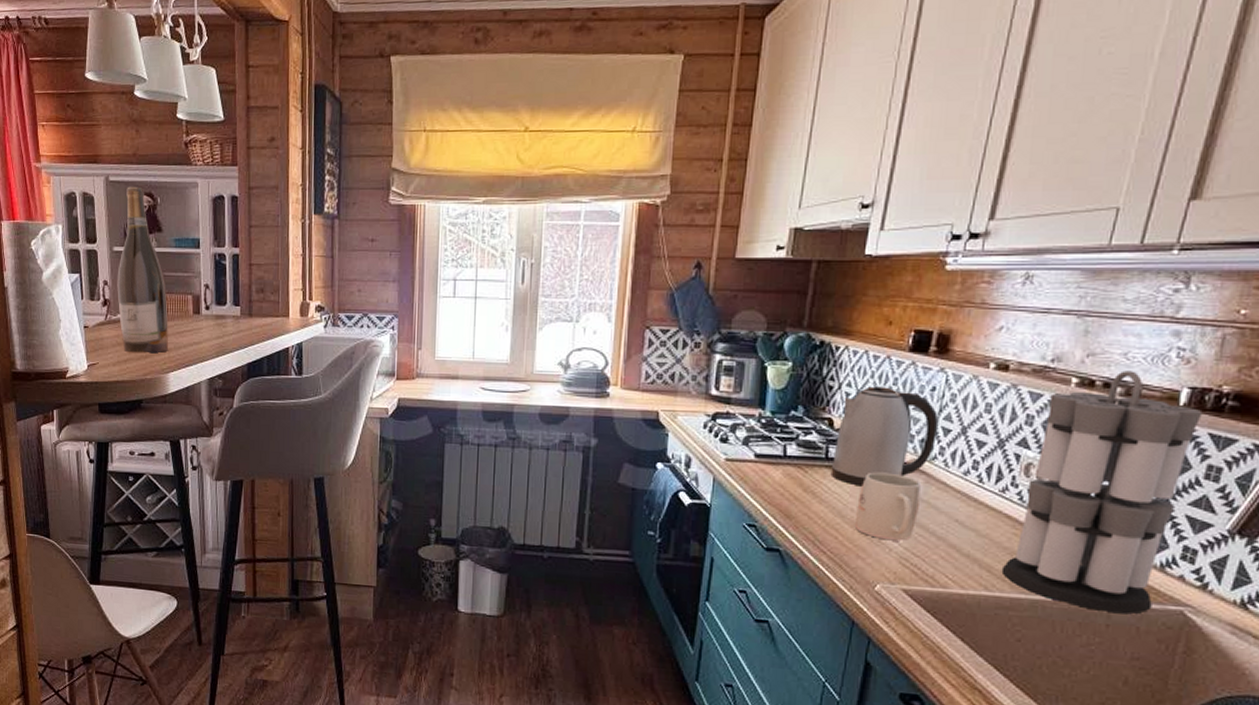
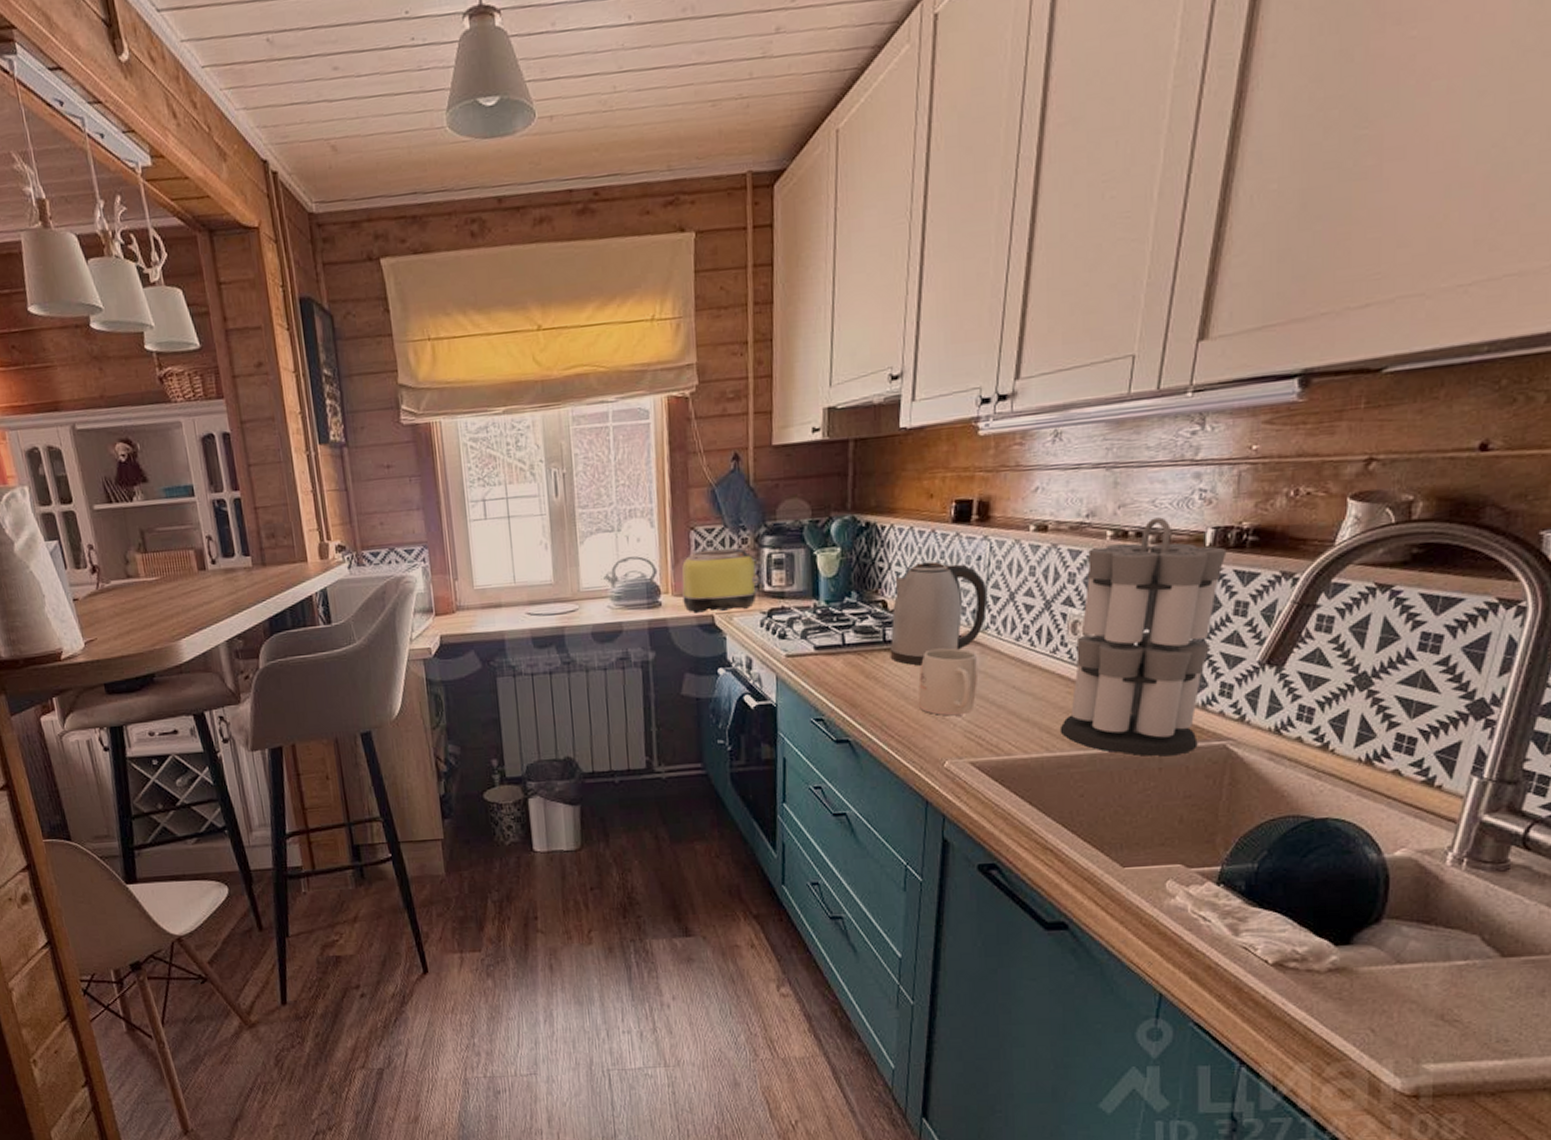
wine bottle: present [117,186,169,353] -> none [98,433,176,623]
toaster: none [629,349,713,411] -> present [681,548,764,613]

